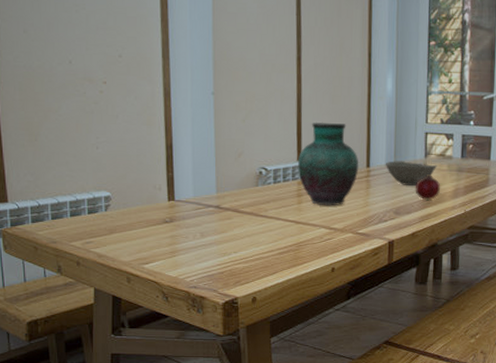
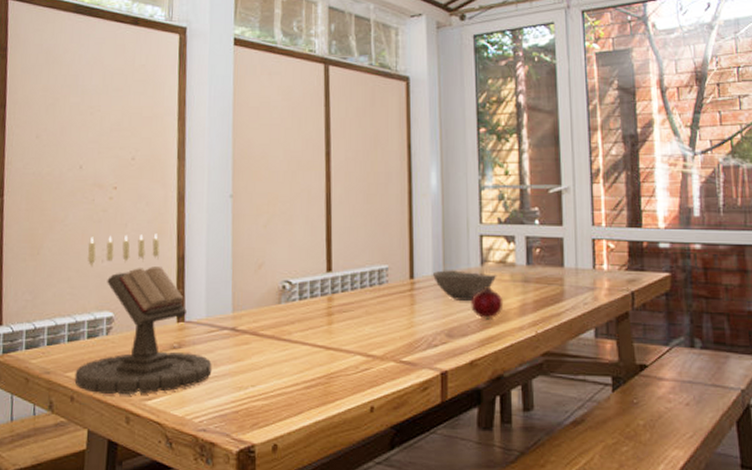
candle: none [79,124,200,260] -> present [74,233,212,394]
vase: present [297,121,359,206] -> none [326,225,401,328]

